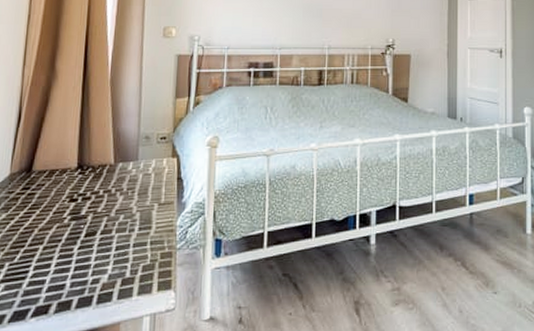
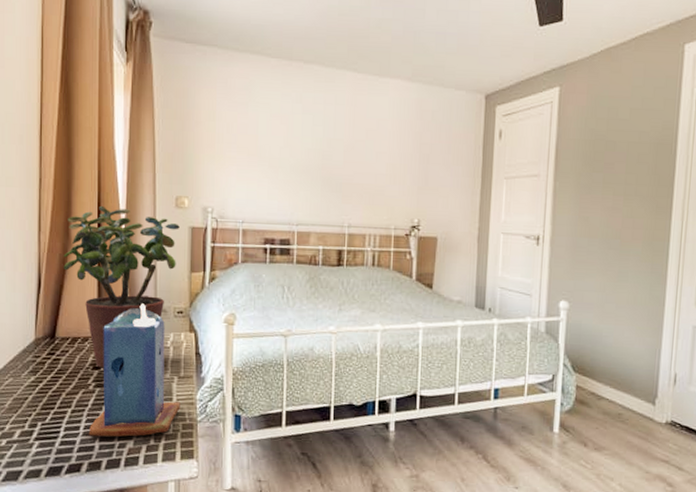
potted plant: none [46,38,166,200] -> present [63,205,180,368]
candle: none [59,131,160,273] -> present [88,303,180,437]

